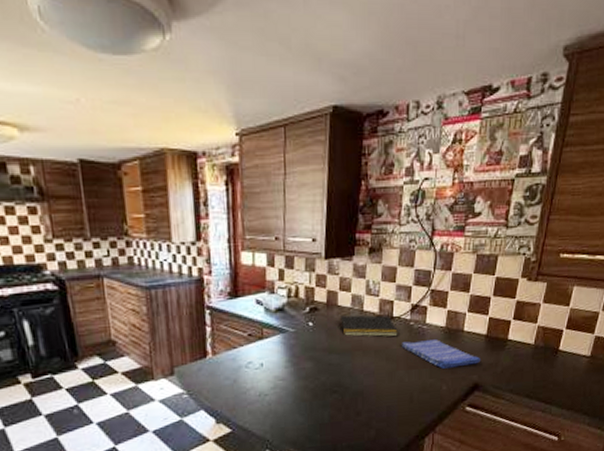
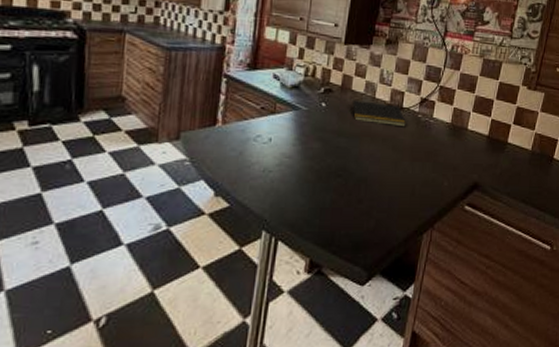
dish towel: present [402,339,480,369] -> none [409,133,481,164]

